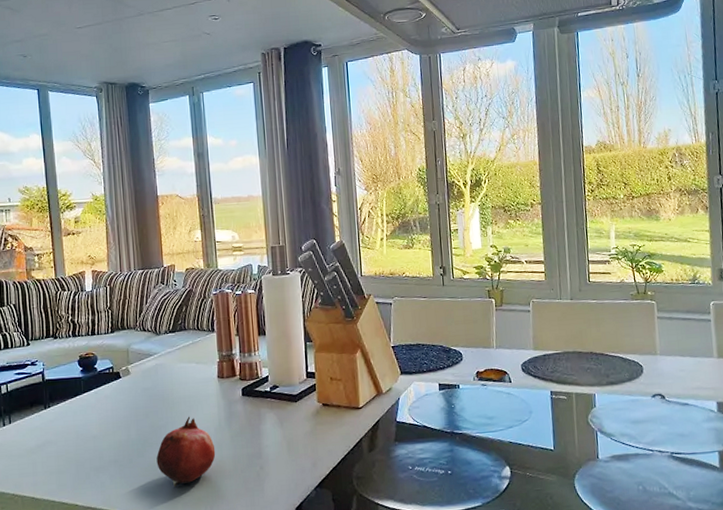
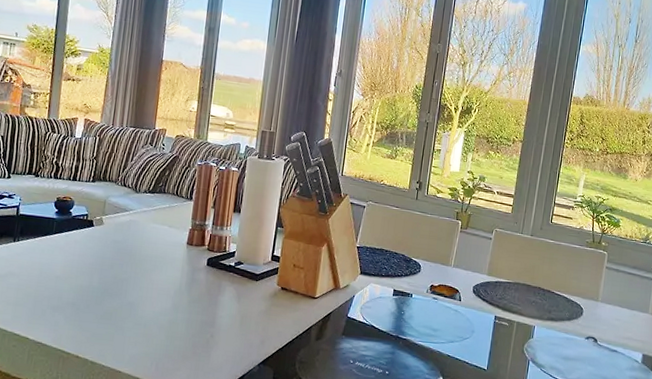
fruit: present [156,416,216,488] -> none [112,275,172,339]

